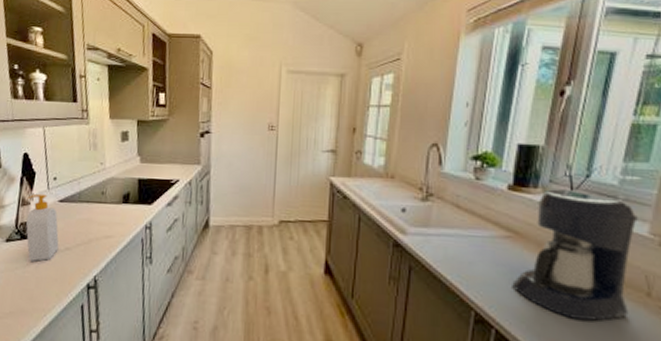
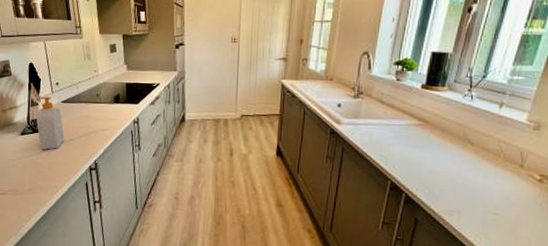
coffee maker: present [512,189,638,321] -> none [420,87,519,186]

